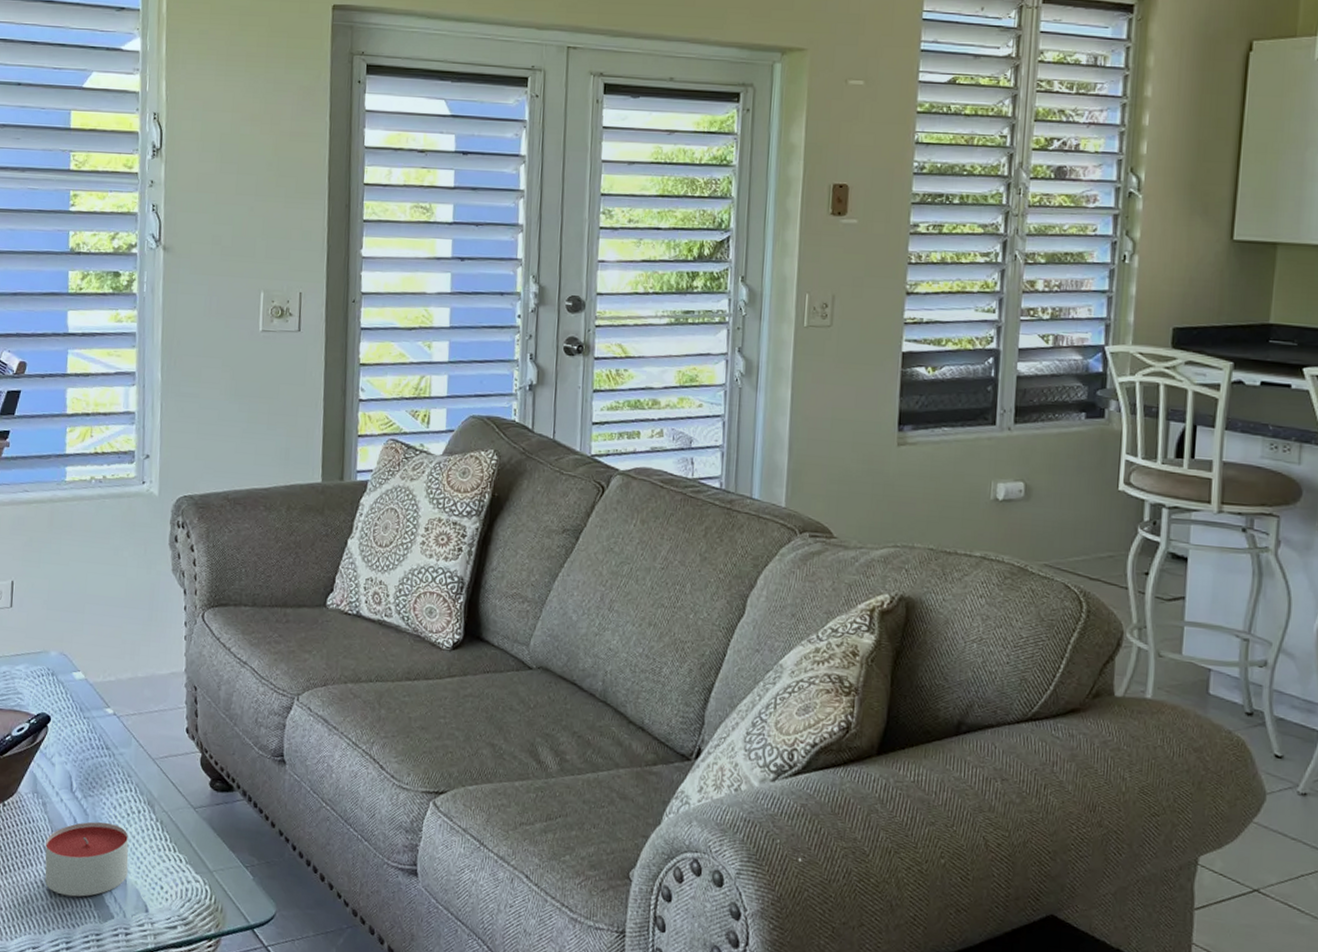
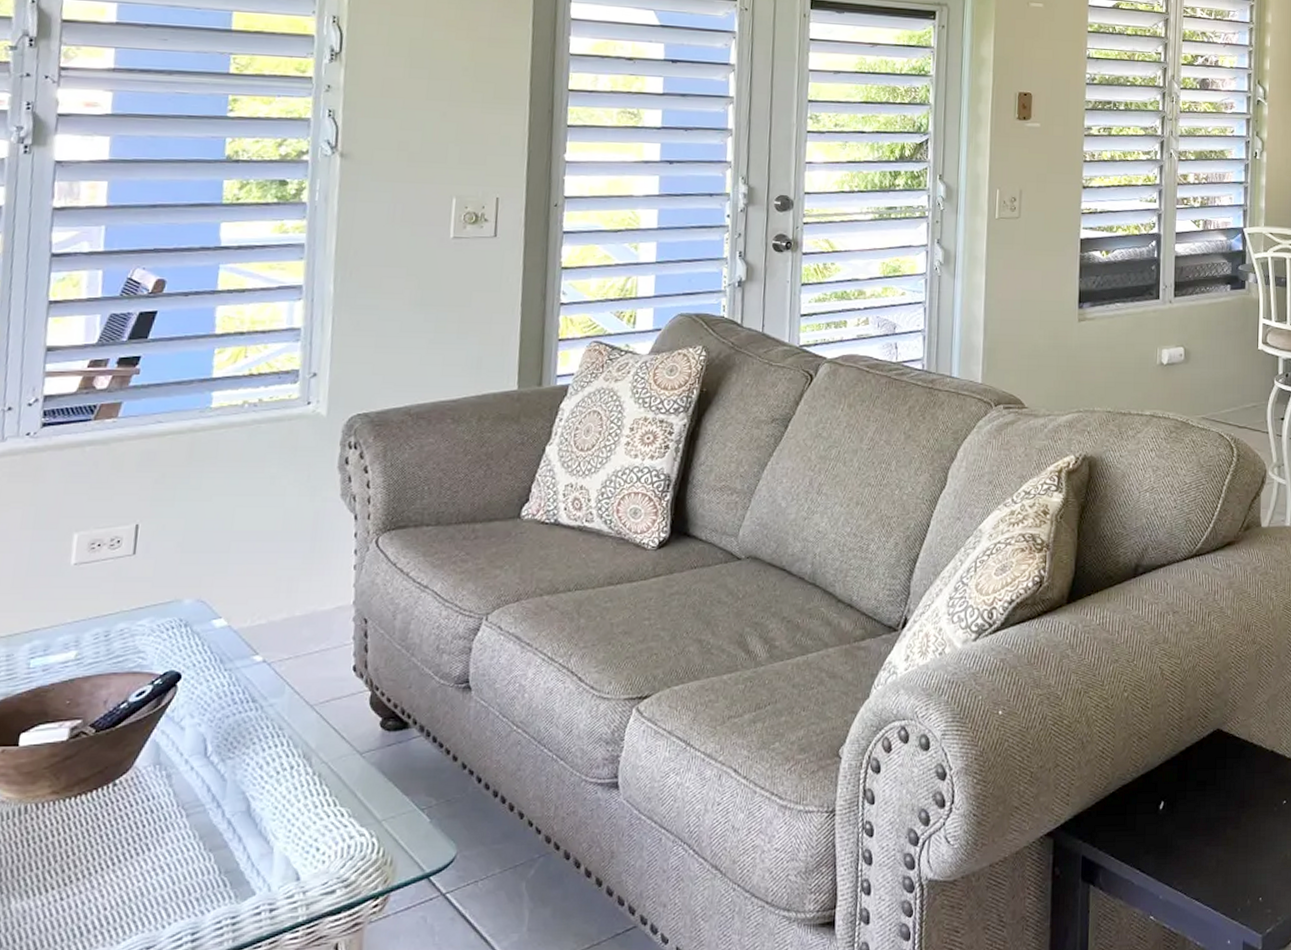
candle: present [45,821,129,897] -> none [166,785,278,879]

